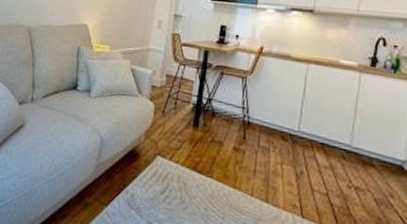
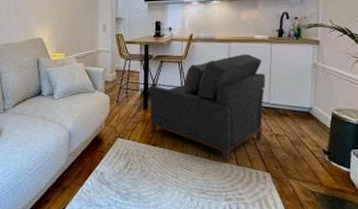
armchair: none [197,80,350,212] -> present [148,54,266,163]

